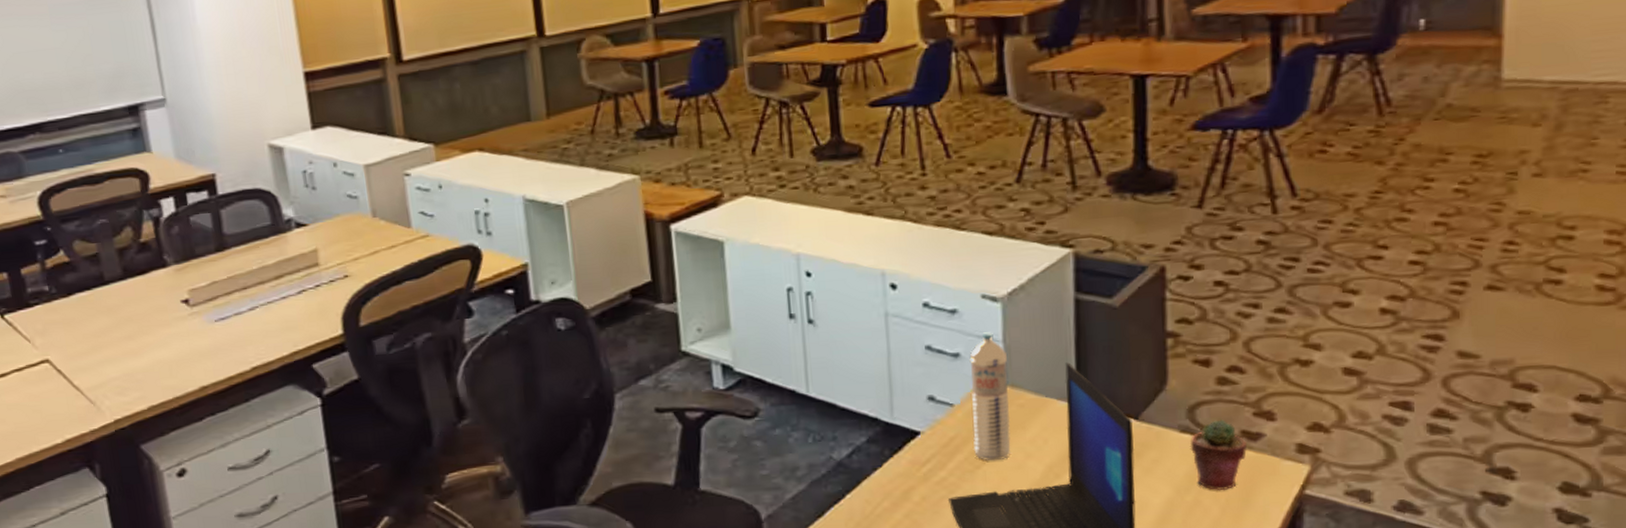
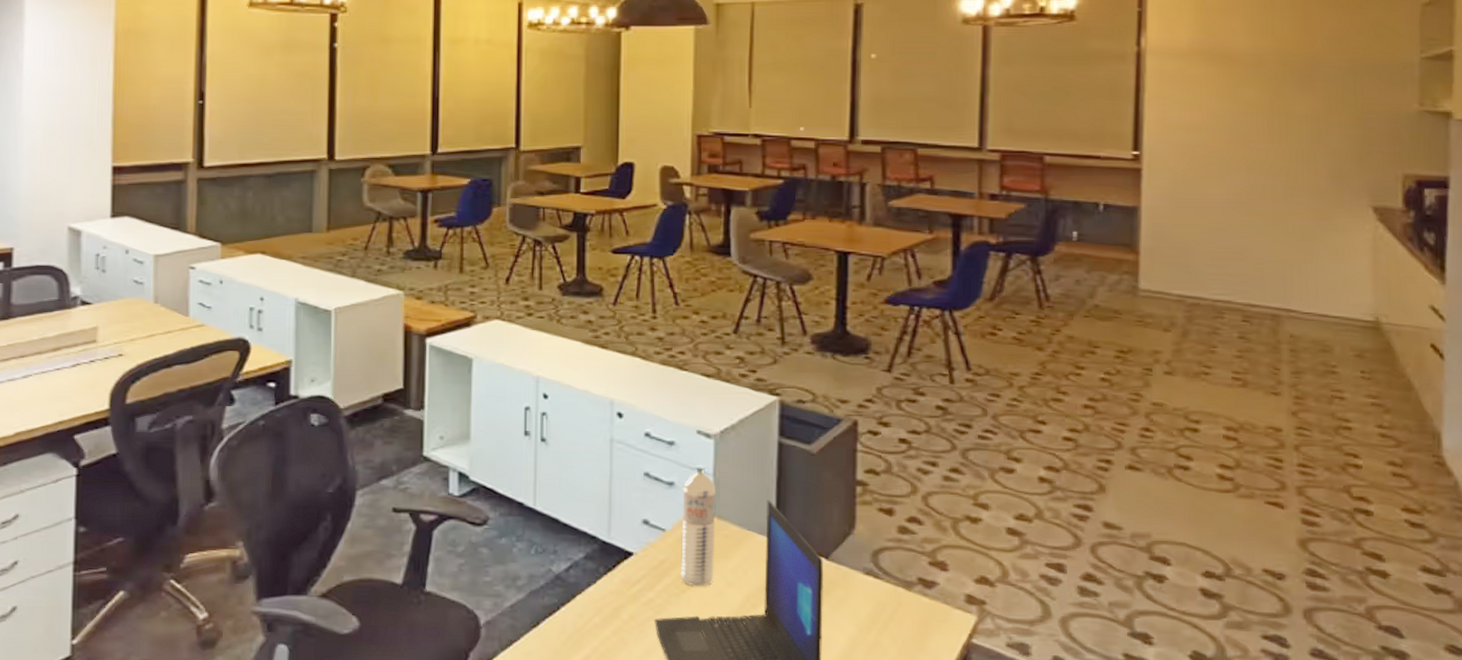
potted succulent: present [1190,419,1247,491] -> none [872,566,922,634]

